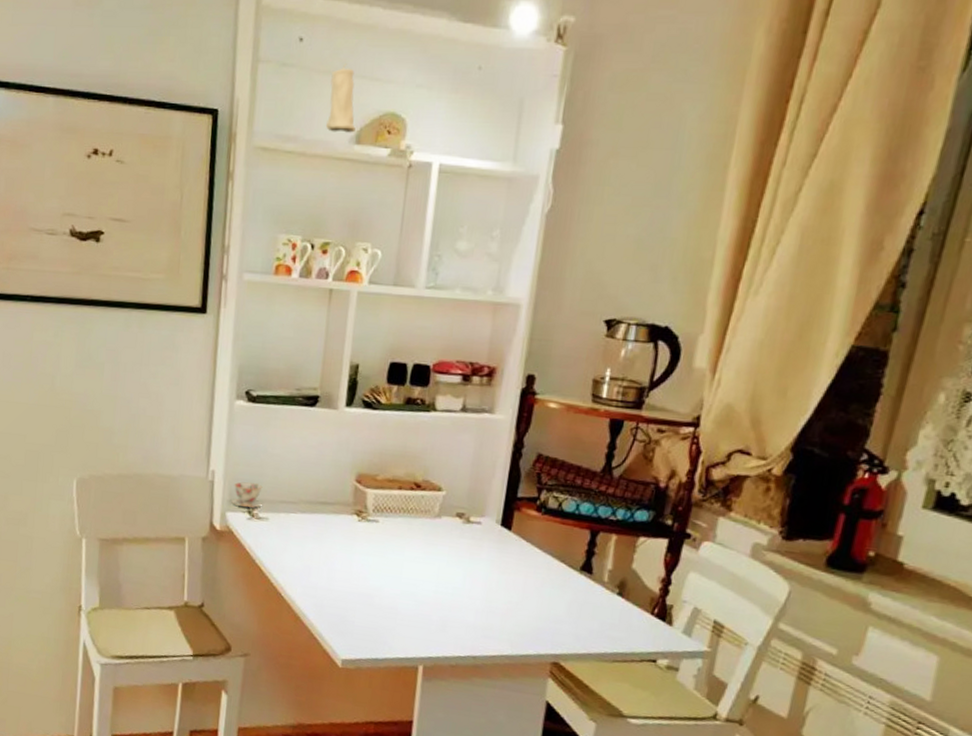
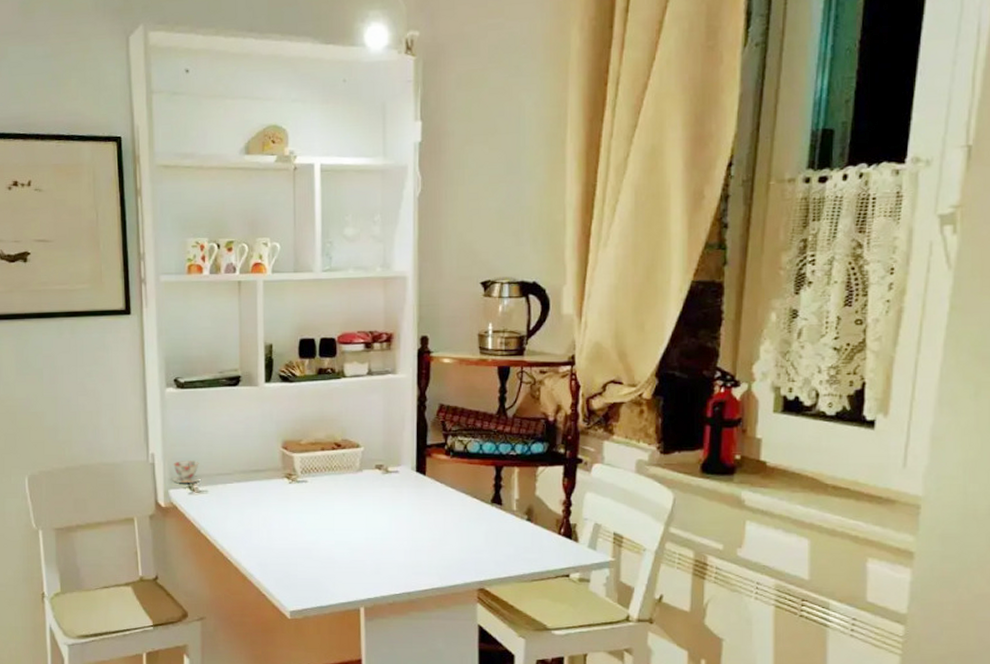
candle: present [325,63,355,133] -> none [217,87,244,147]

